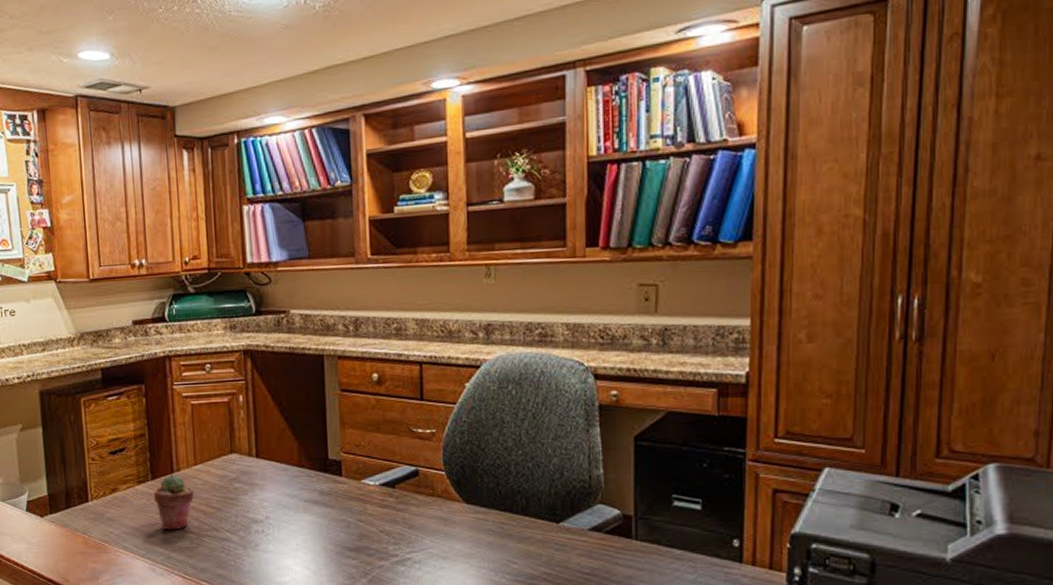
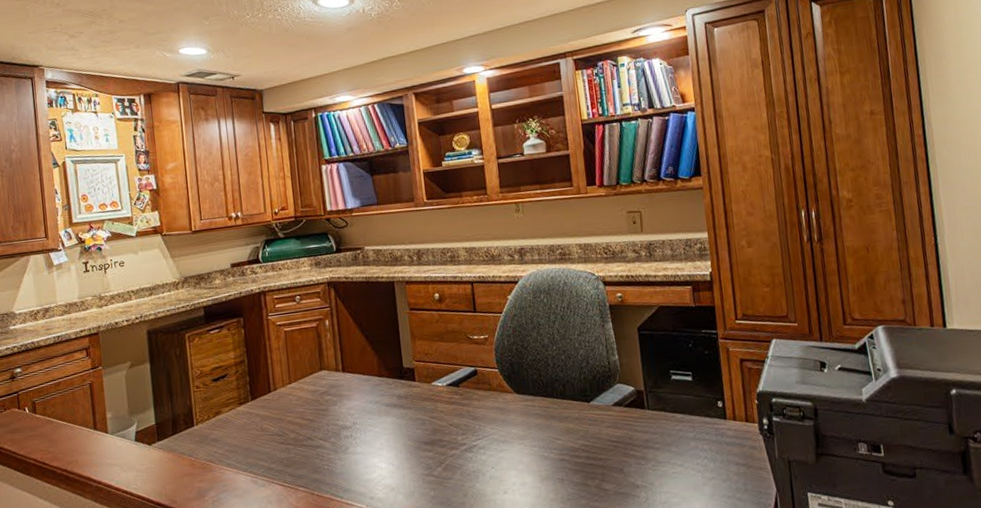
potted succulent: present [153,474,195,531] -> none [253,393,290,444]

